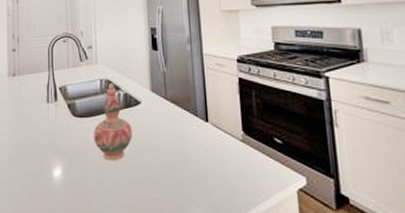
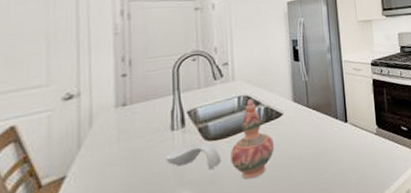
spoon rest: none [43,117,86,144] -> present [166,142,222,170]

